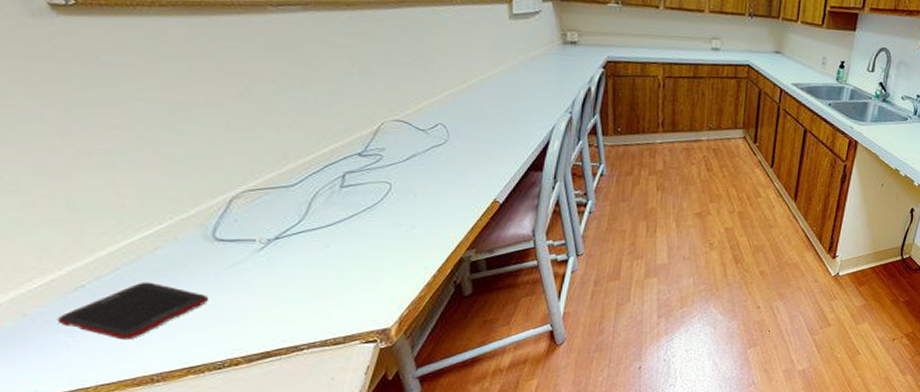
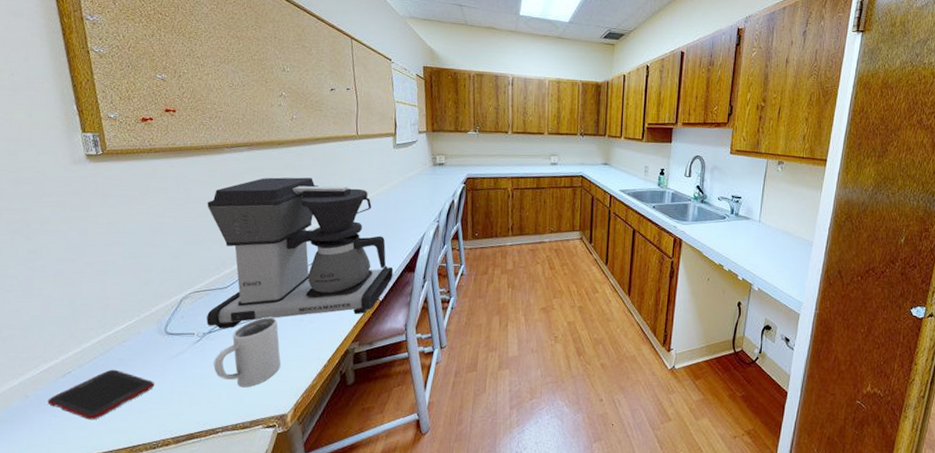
coffee maker: none [251,48,516,235] -> present [206,177,394,329]
mug: none [287,220,376,301] -> present [213,317,281,388]

